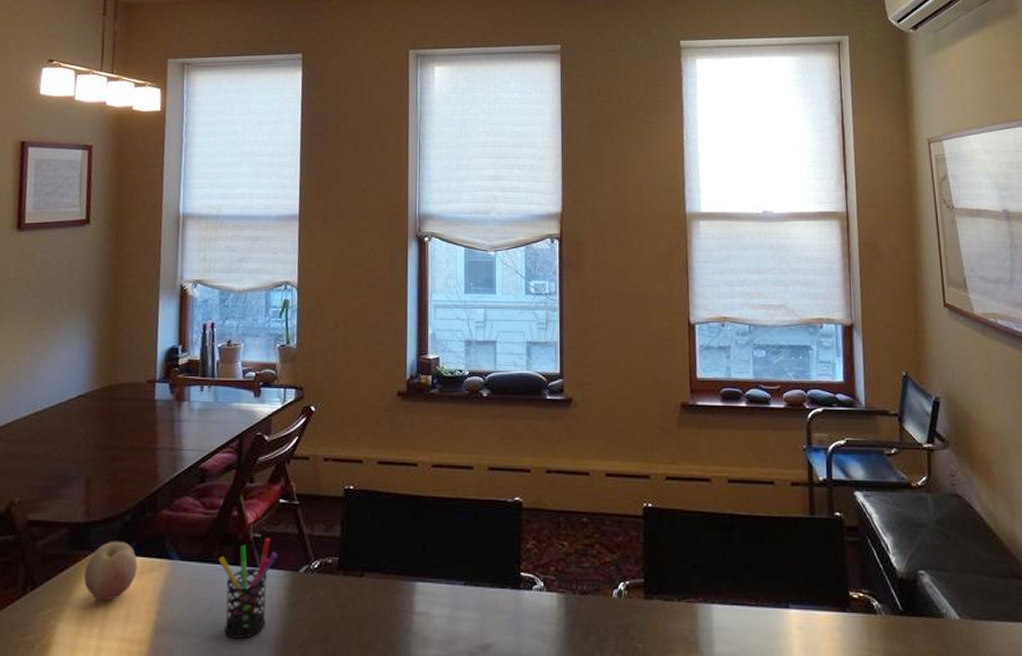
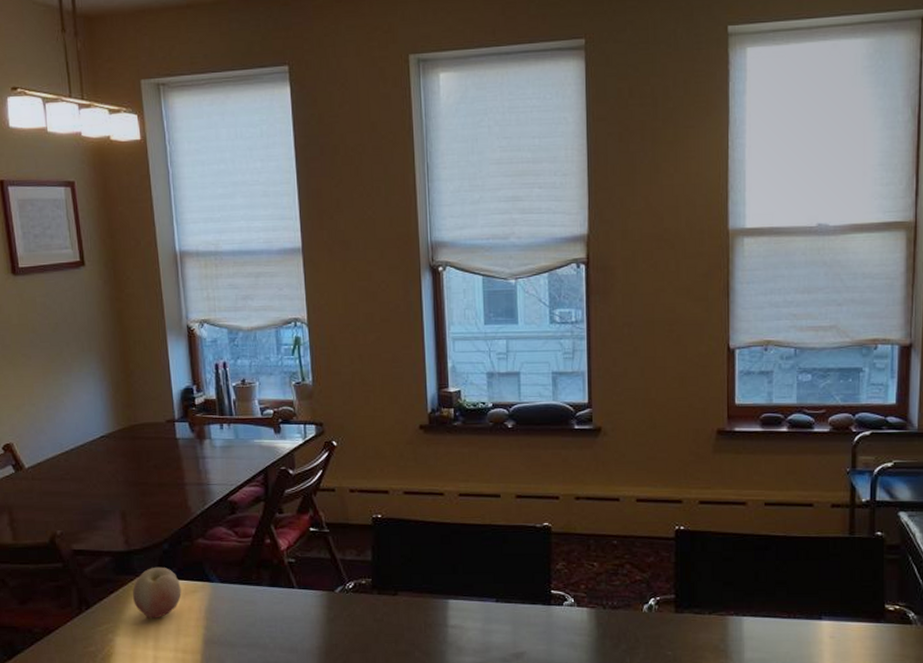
pen holder: present [218,538,278,639] -> none [256,562,313,649]

